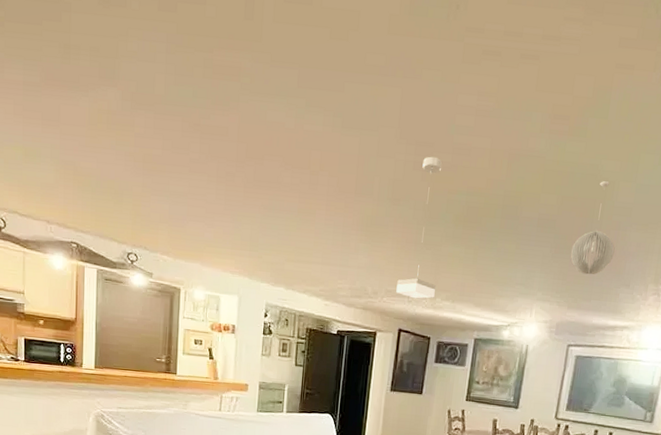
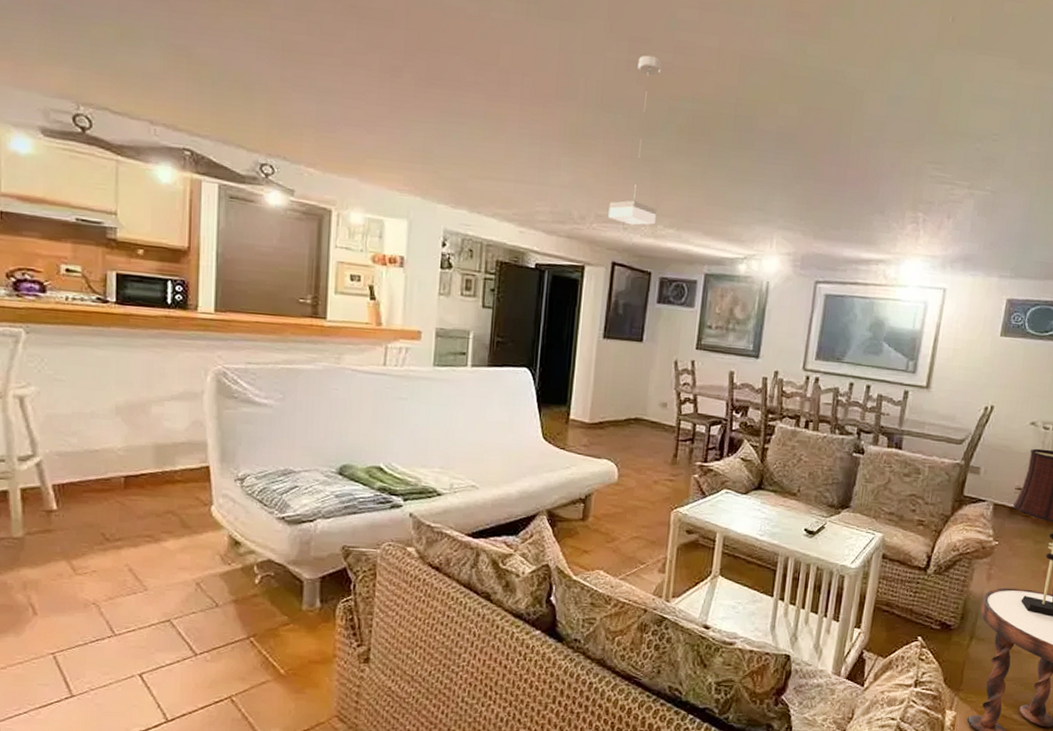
pendant light: present [570,181,615,275] -> none [815,90,866,199]

